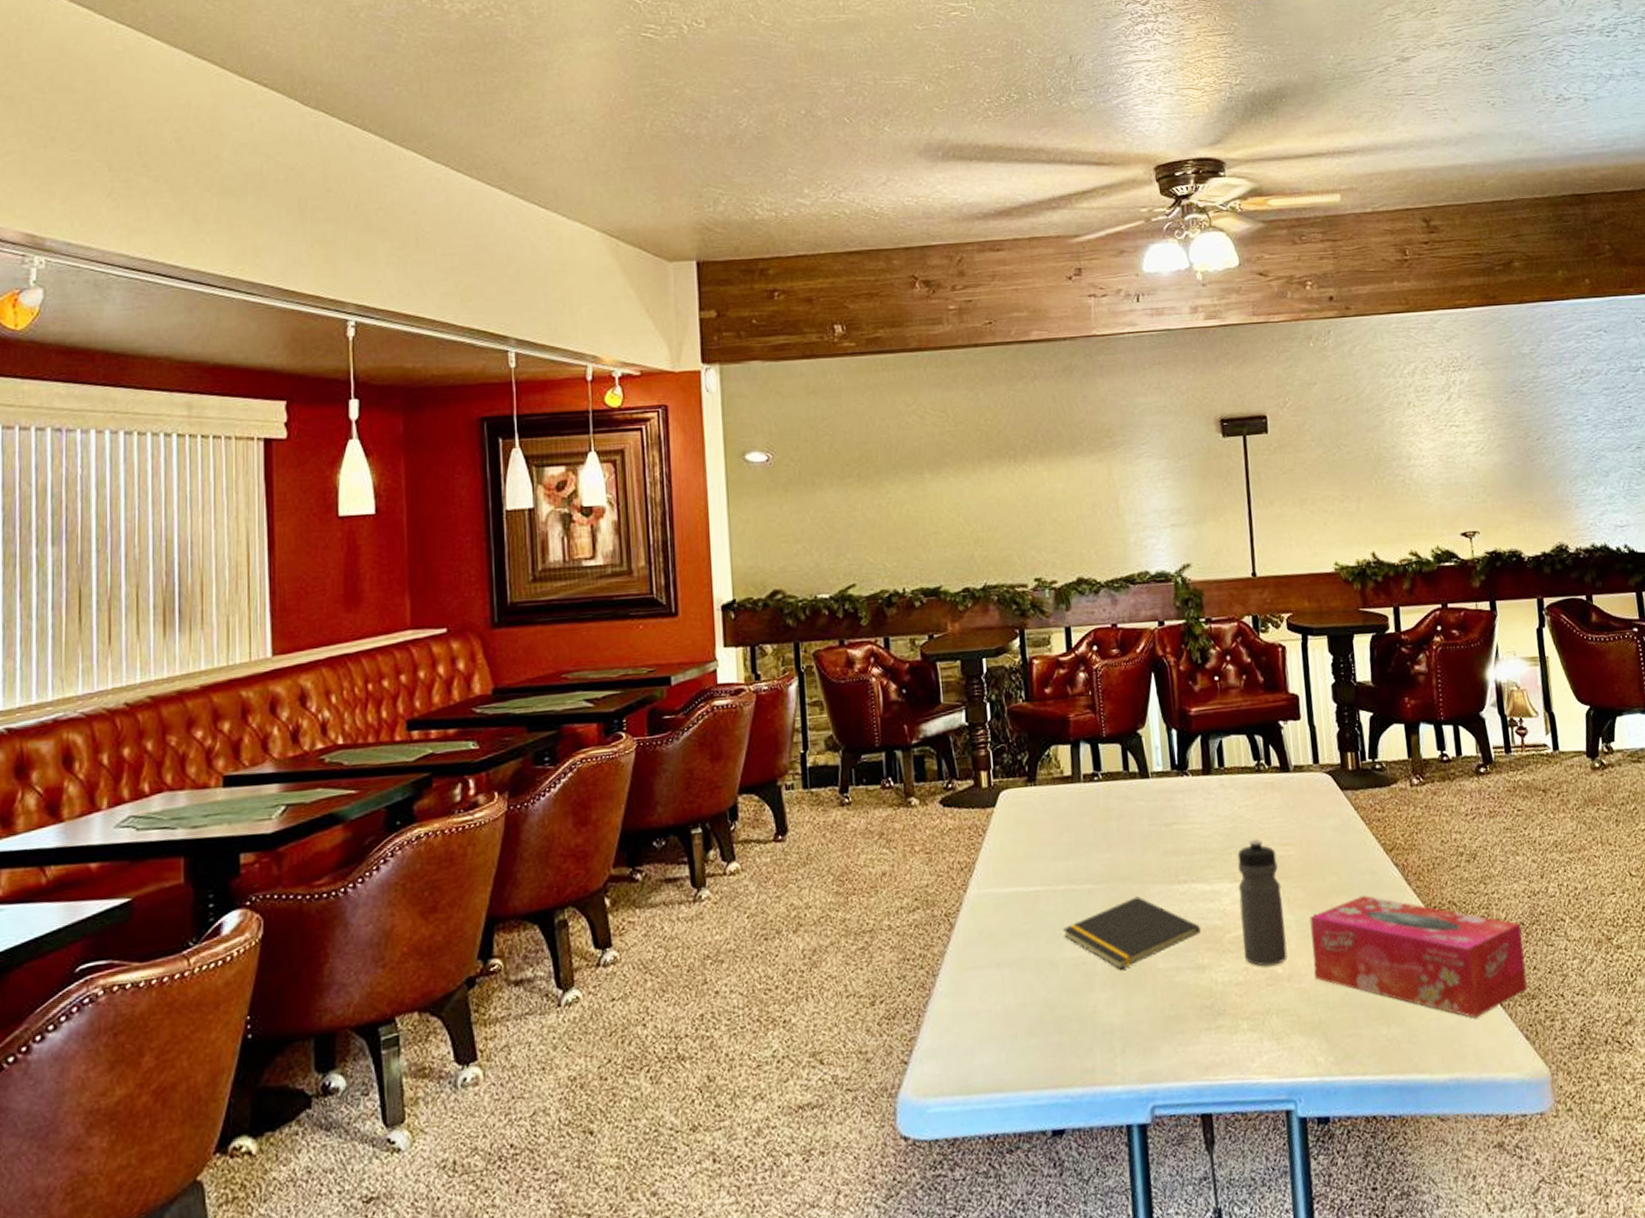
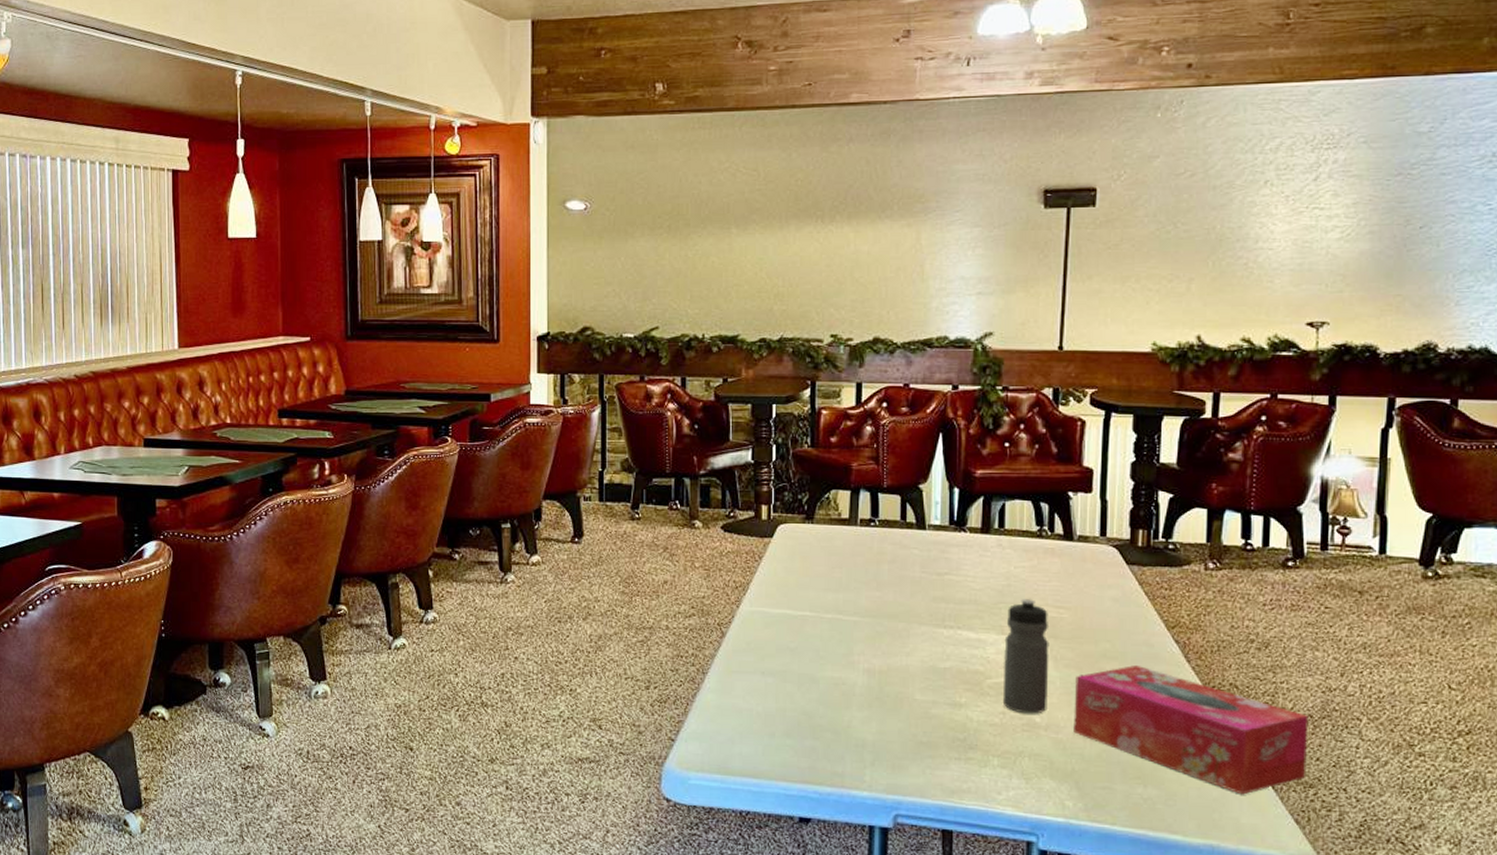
notepad: present [1062,896,1200,970] -> none [825,633,961,695]

